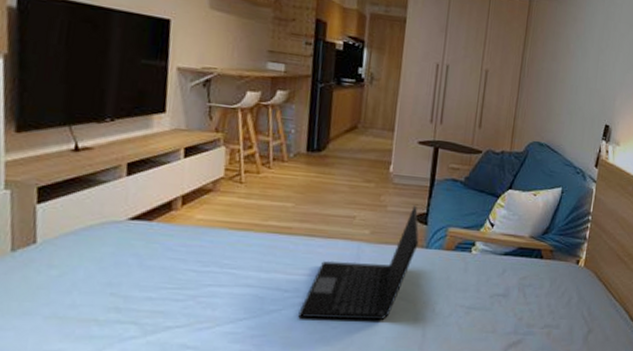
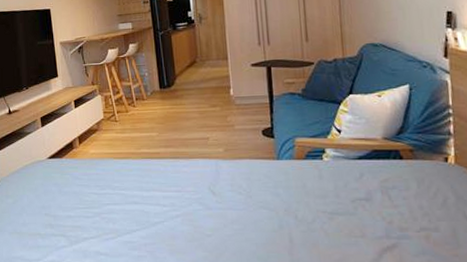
laptop: present [297,205,419,321] -> none [176,122,270,229]

